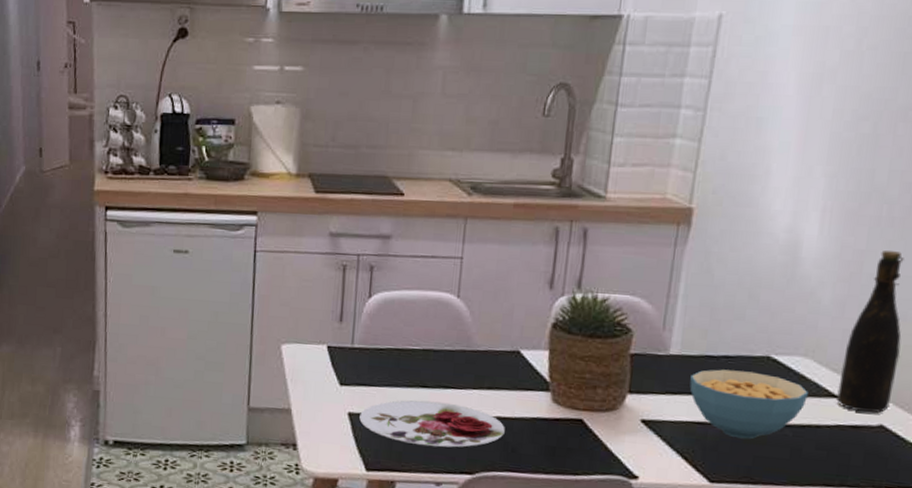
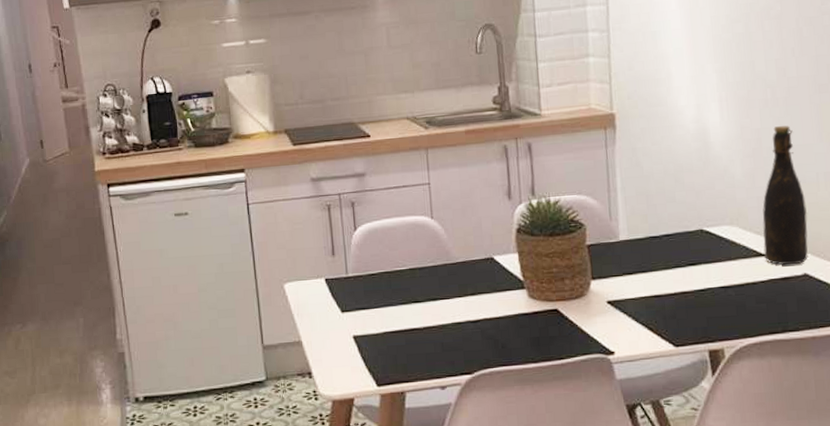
plate: present [359,400,505,448] -> none [363,313,493,355]
cereal bowl: present [689,369,808,439] -> none [641,245,741,304]

